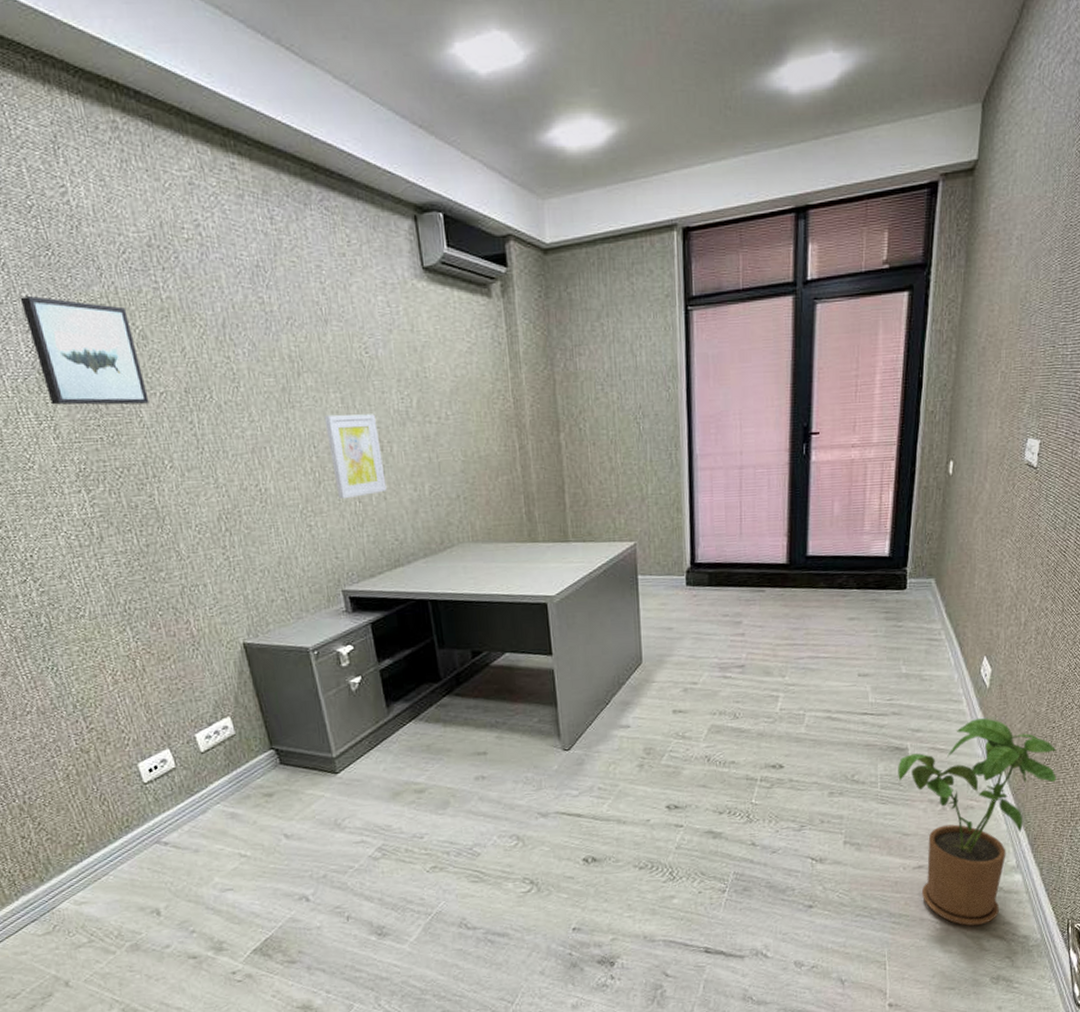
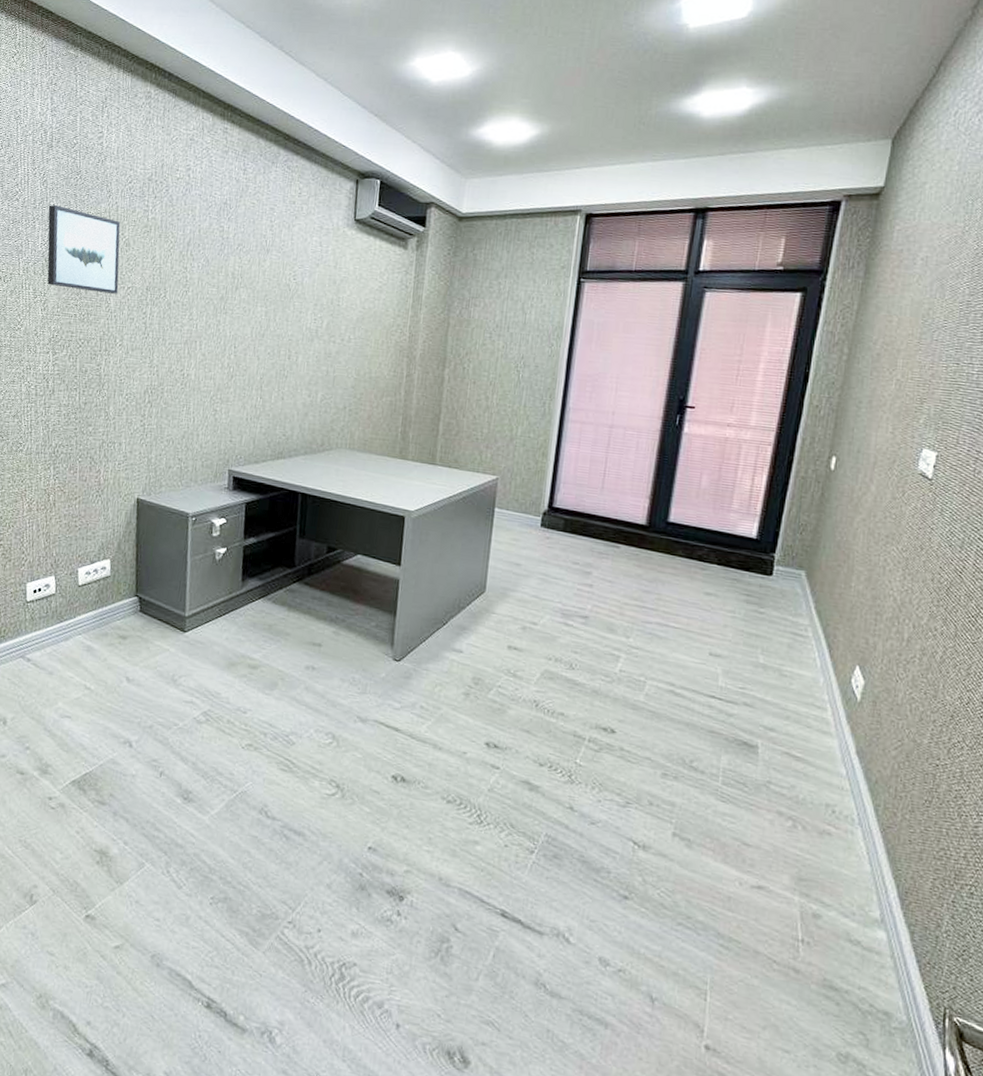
wall art: present [324,414,387,500] -> none [244,323,290,394]
house plant: present [898,717,1057,926] -> none [743,732,940,981]

